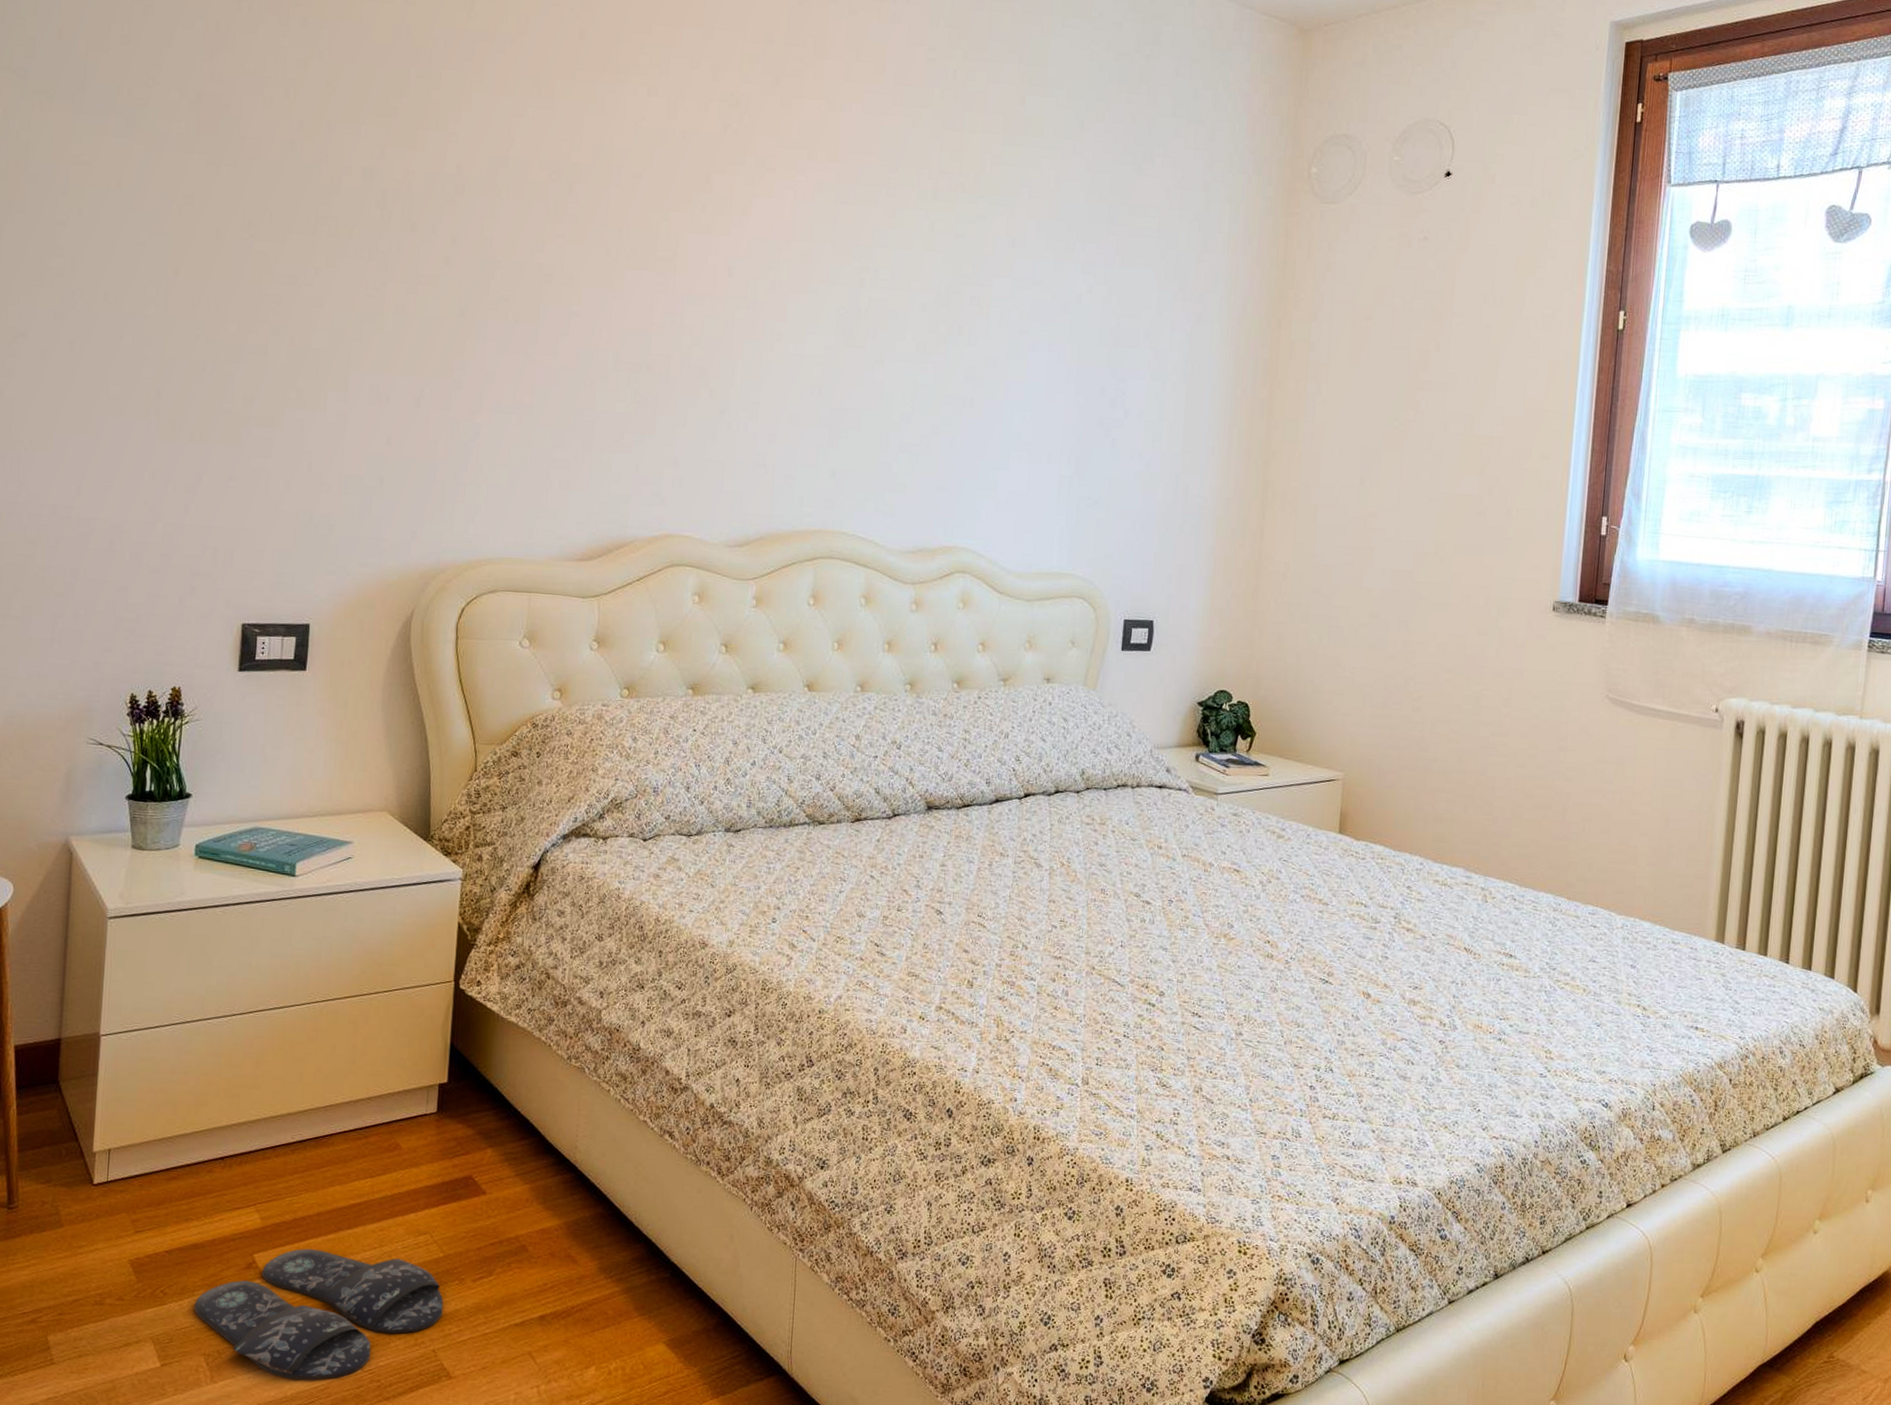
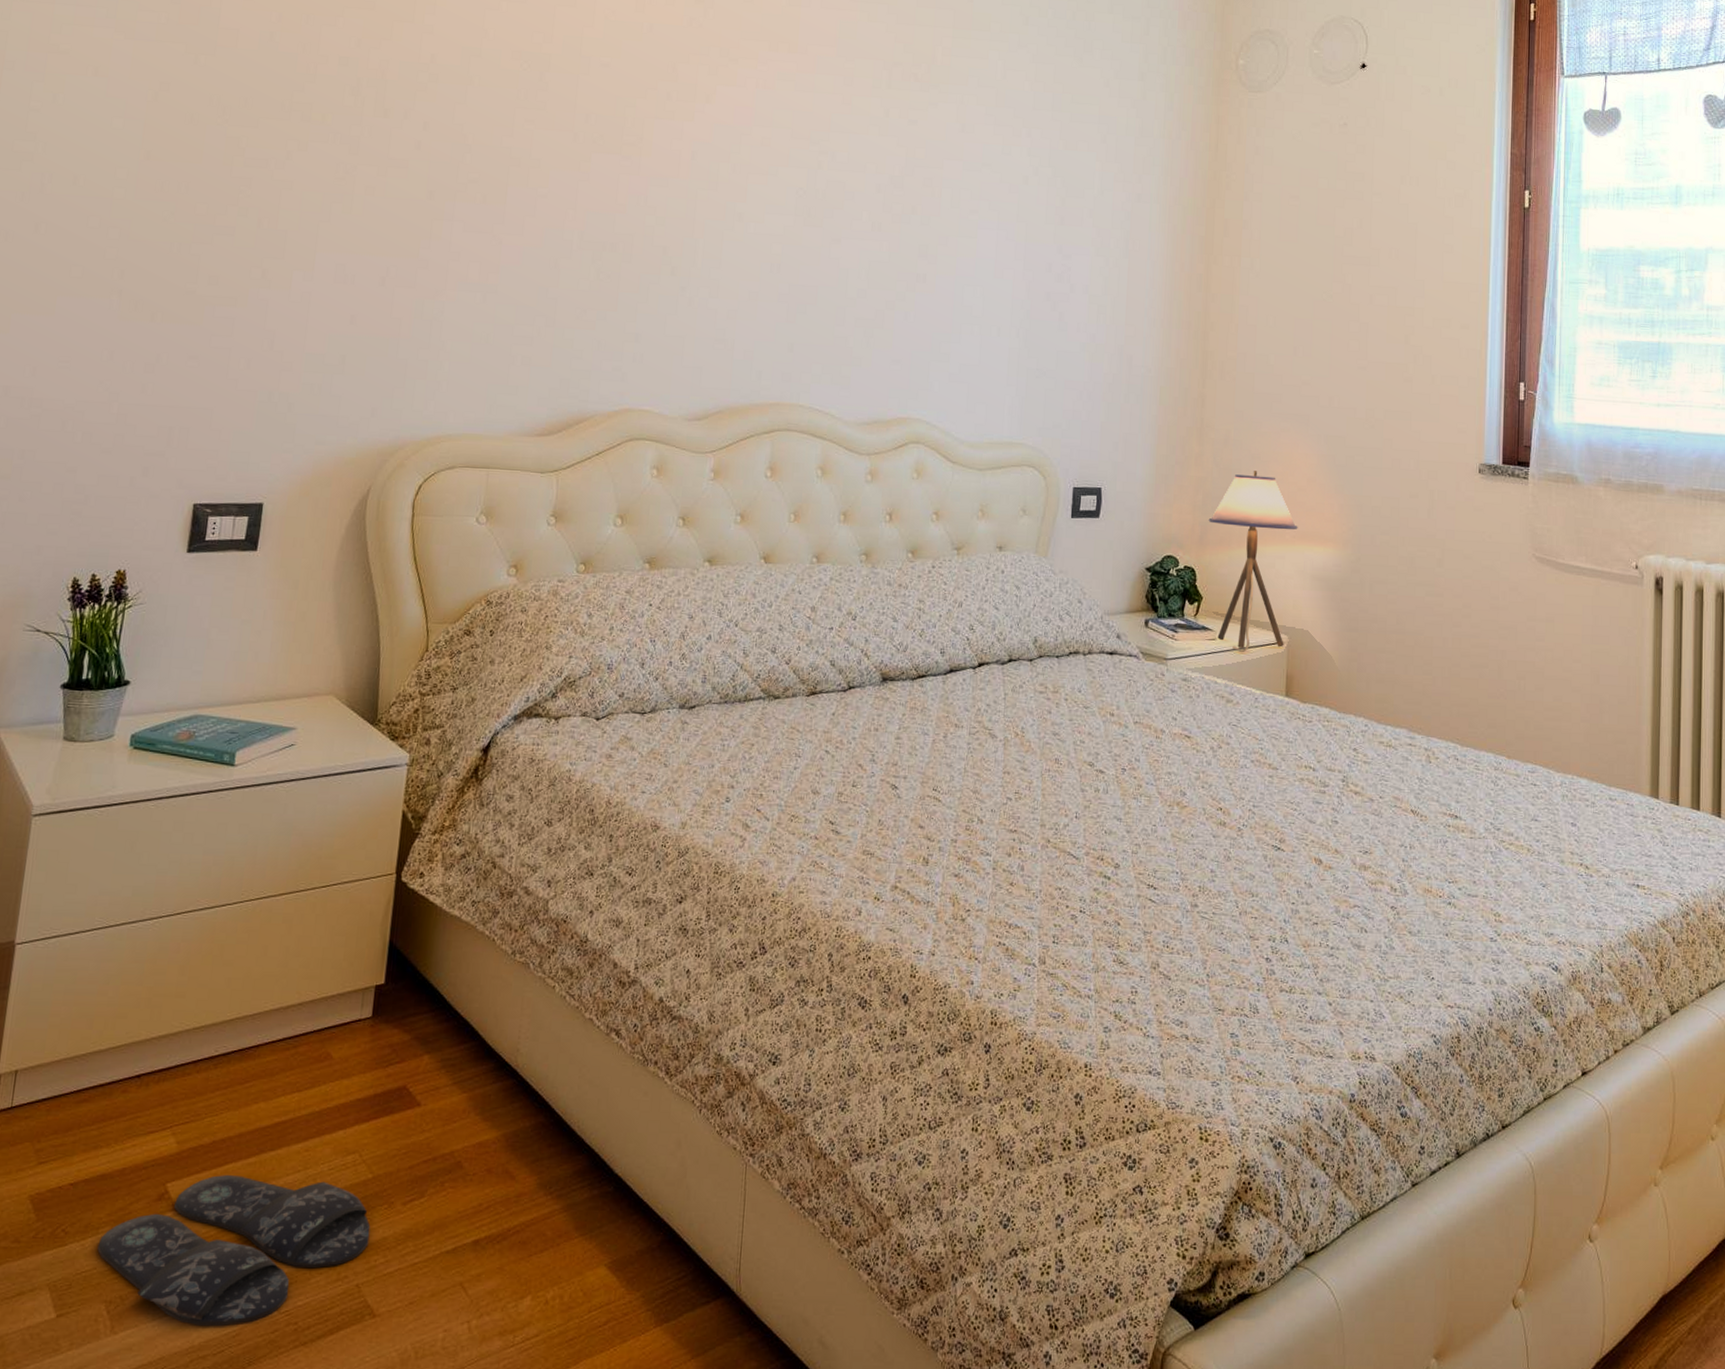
table lamp: none [1264,605,1358,789] -> present [1208,471,1298,653]

